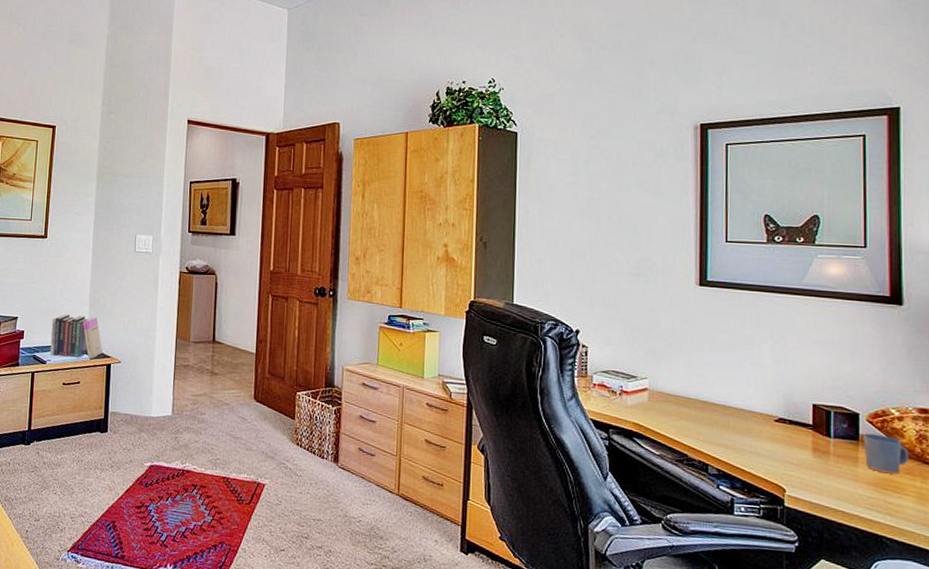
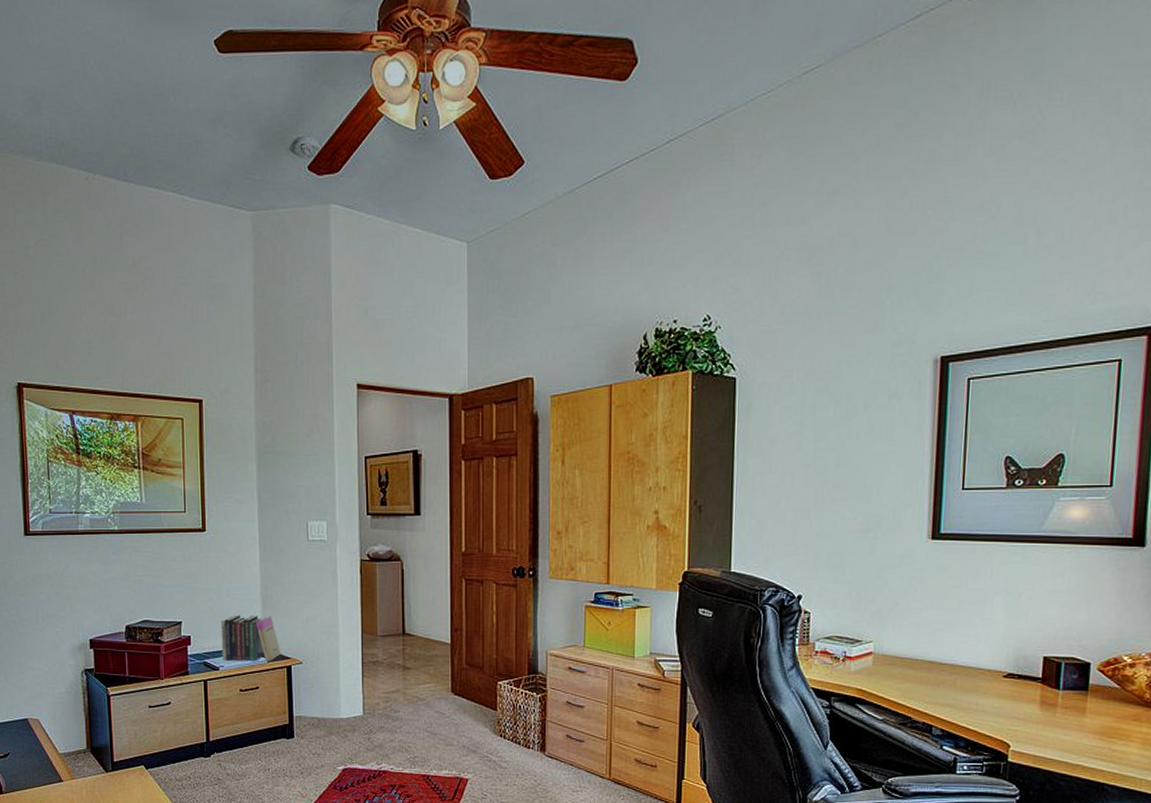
mug: present [864,433,909,474] -> none [1092,683,1138,722]

